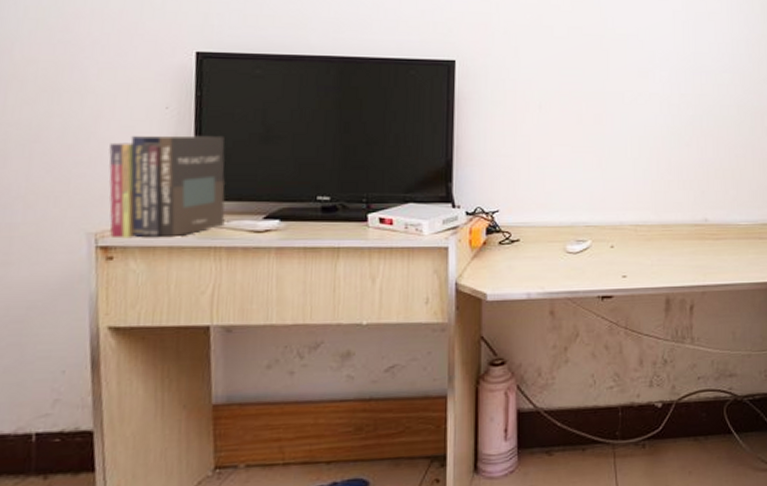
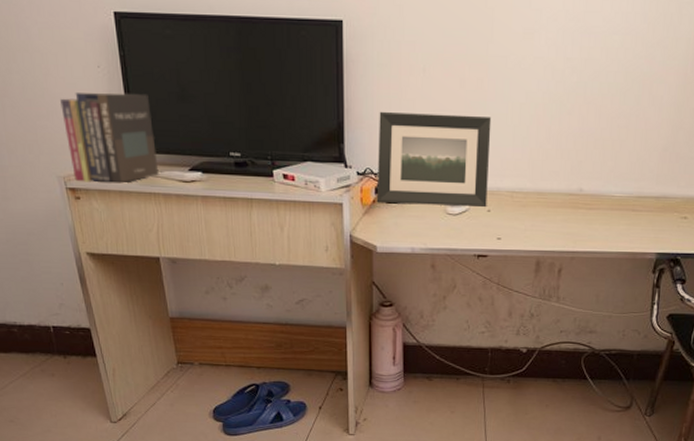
picture frame: none [487,147,611,245] -> present [376,111,492,208]

